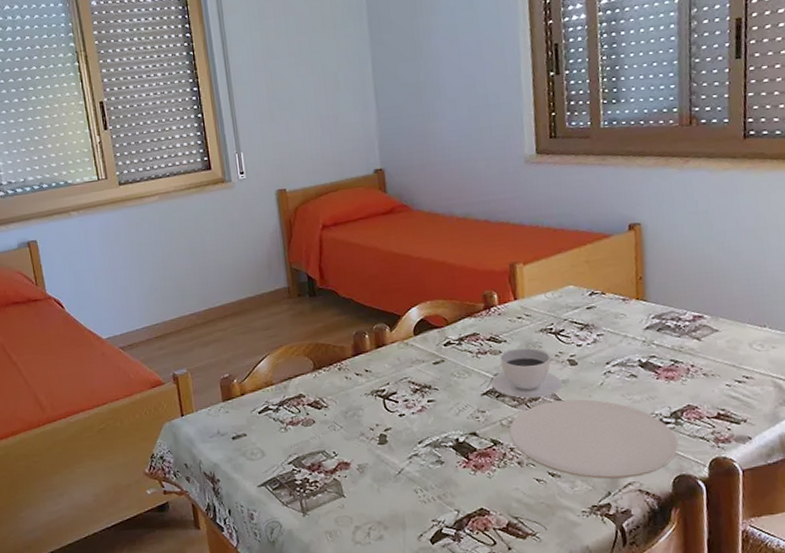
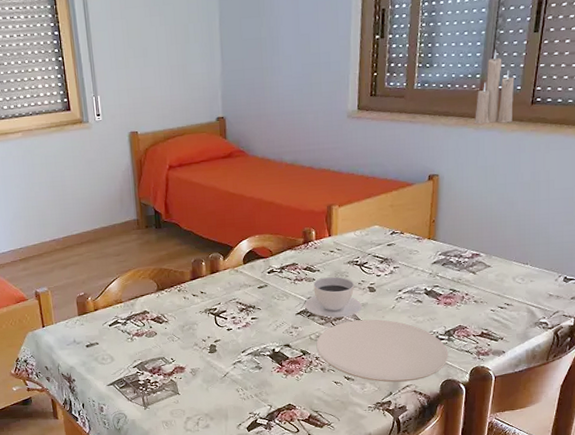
candle: none [676,80,723,165] -> present [474,50,515,125]

